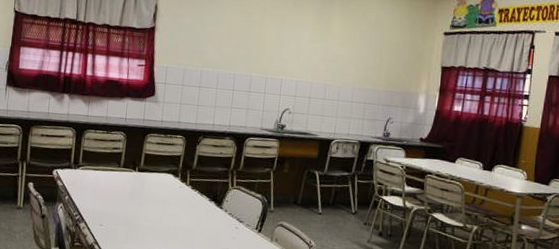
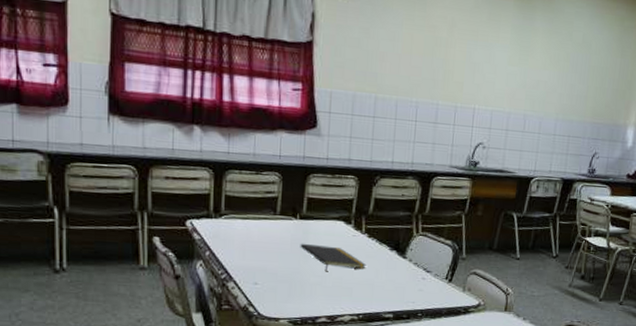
notepad: none [137,192,189,218] -> present [300,243,366,272]

